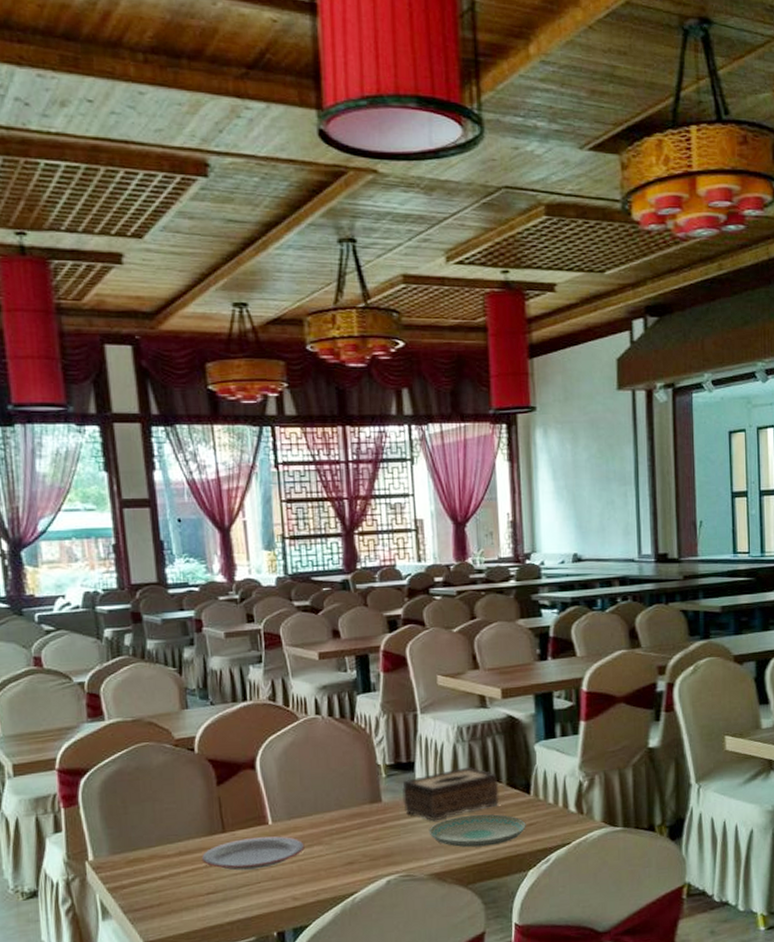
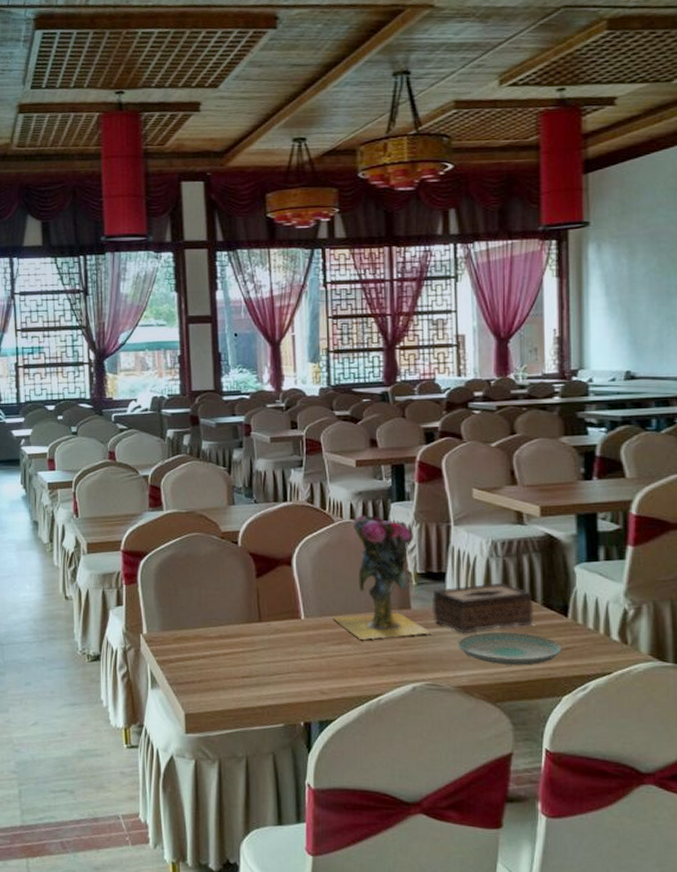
plate: present [201,836,305,871] -> none [239,629,334,660]
vase: none [302,709,404,839] -> present [332,515,433,640]

